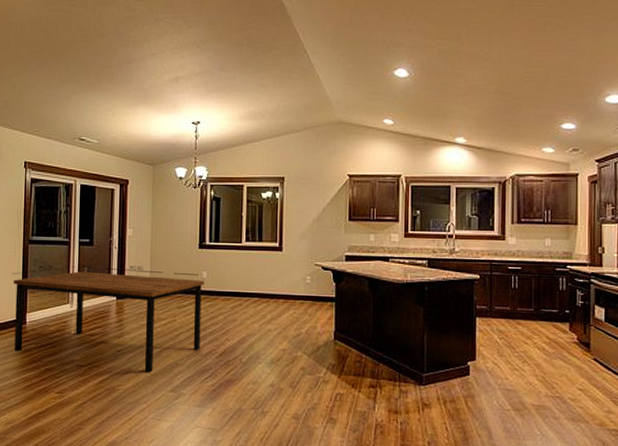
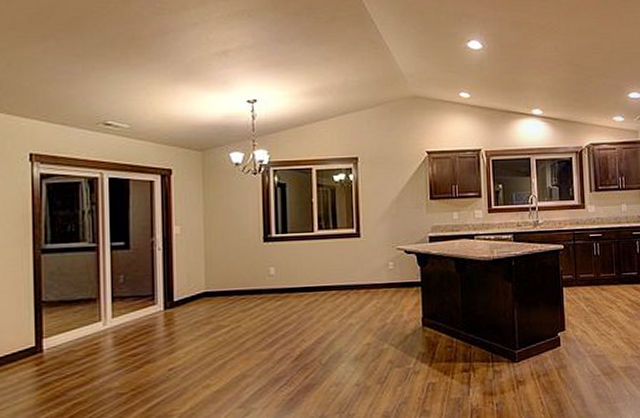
dining table: present [12,265,204,373] -> none [19,267,273,391]

